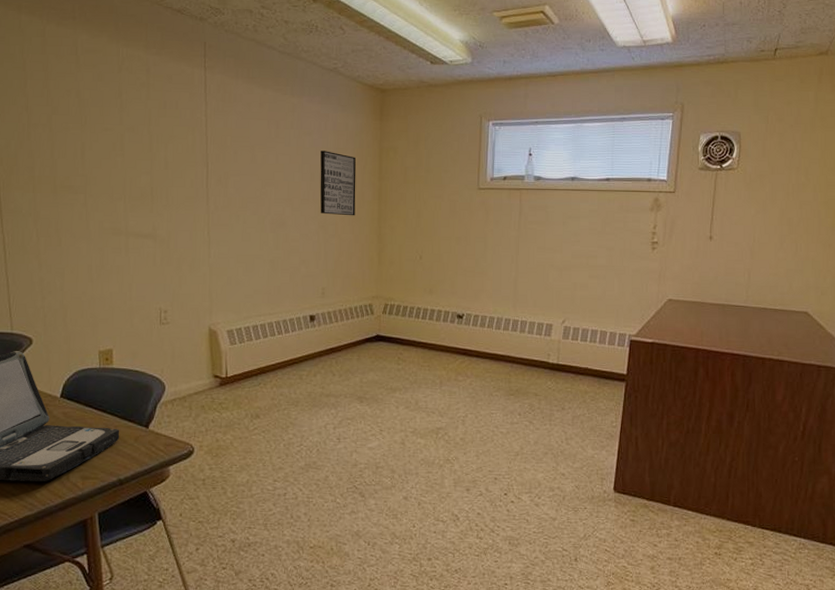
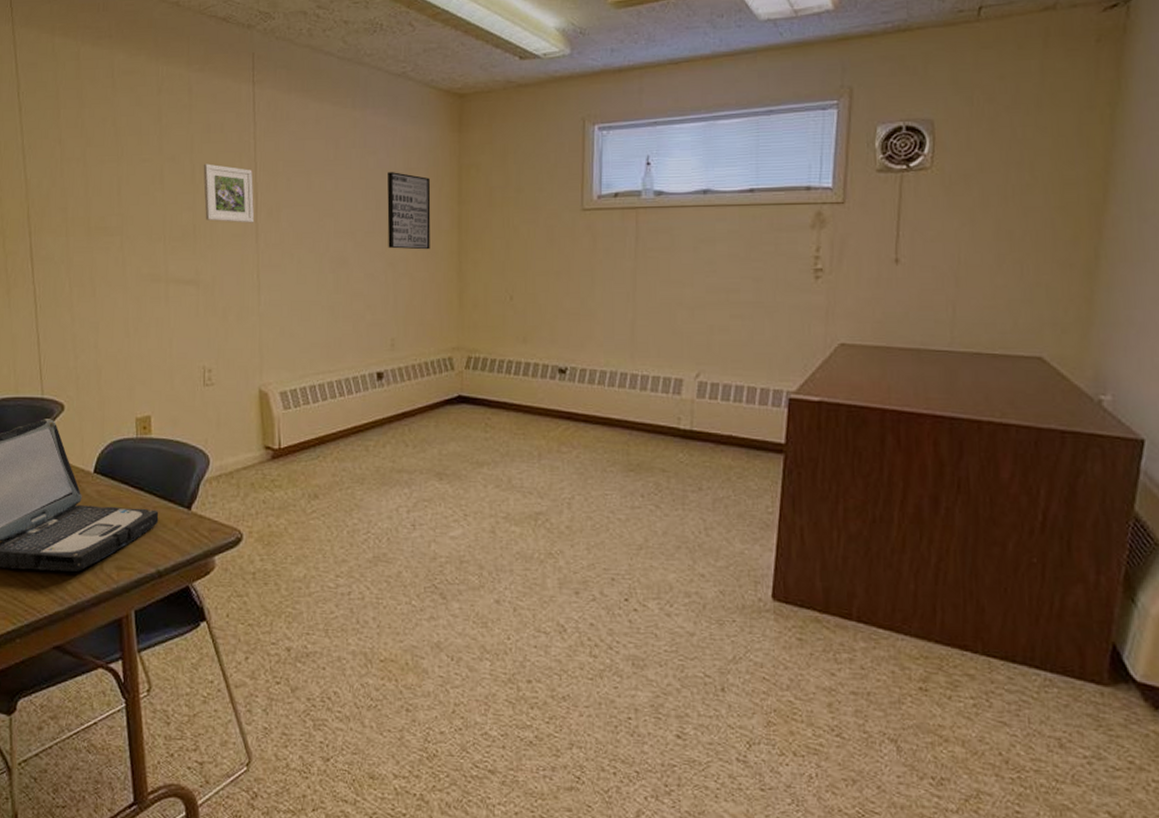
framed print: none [160,135,206,188] -> present [203,163,255,223]

